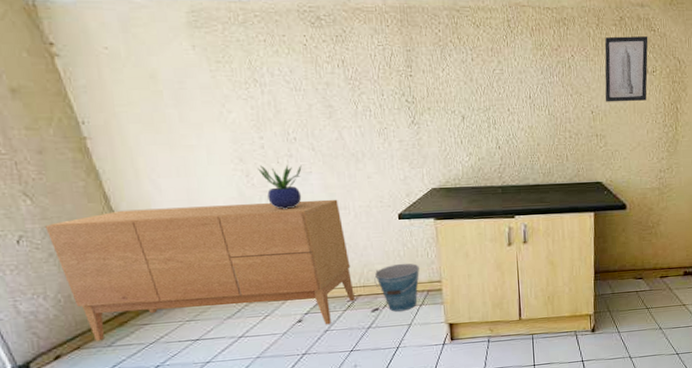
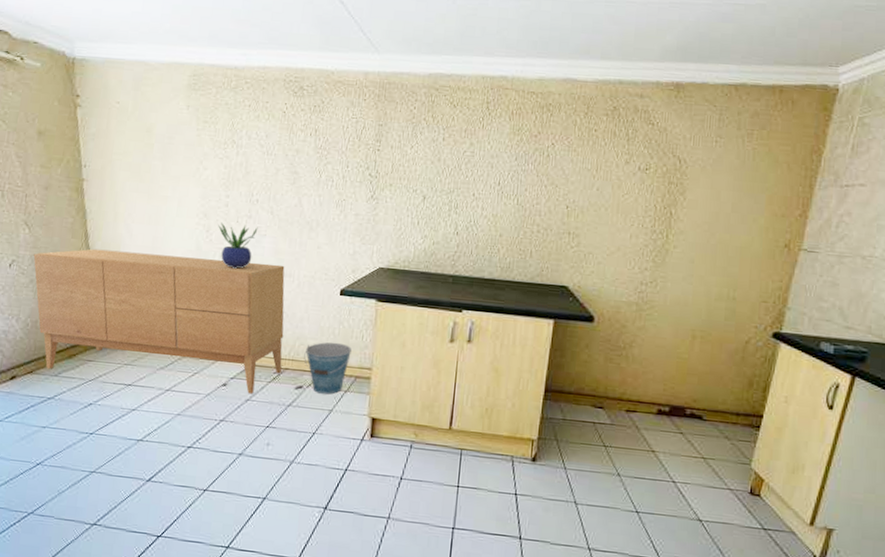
wall art: present [604,36,648,102] -> none [584,127,645,201]

